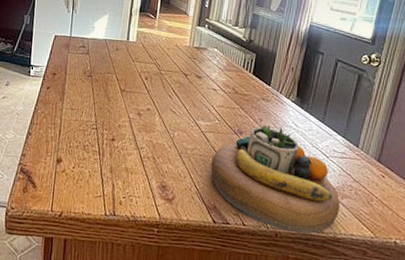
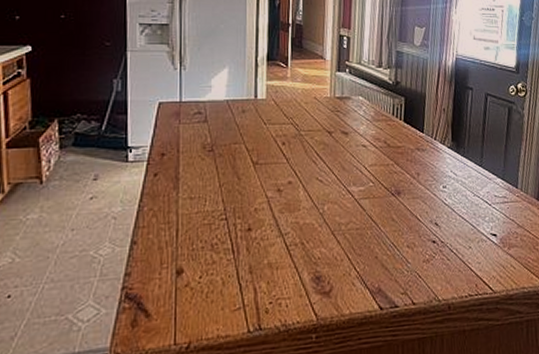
decorative bowl: present [210,125,340,234] -> none [370,179,509,300]

